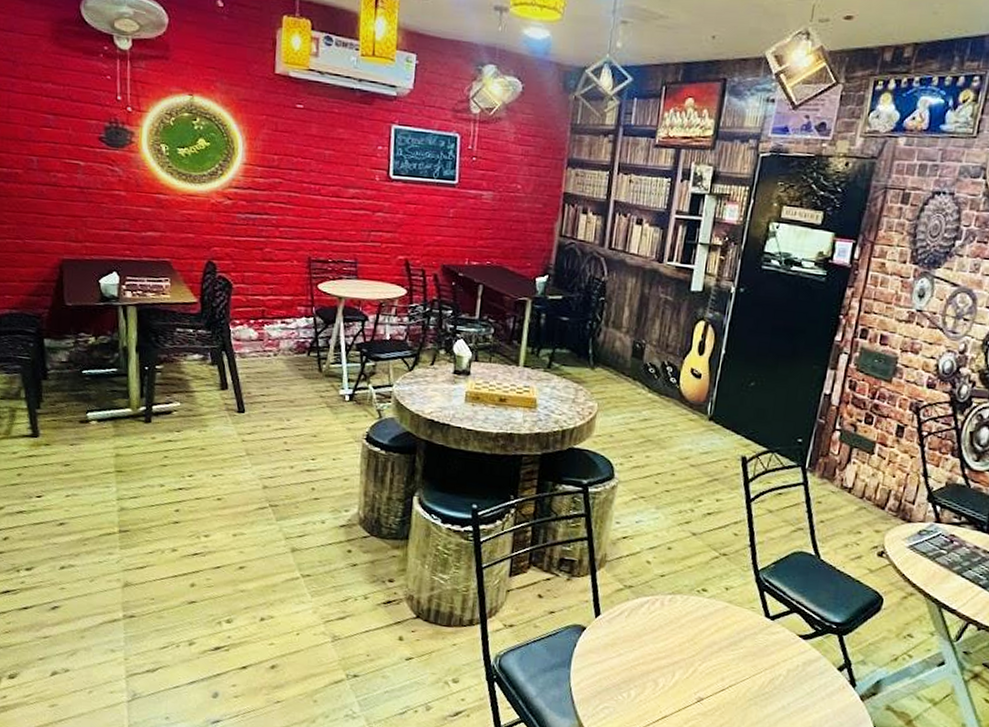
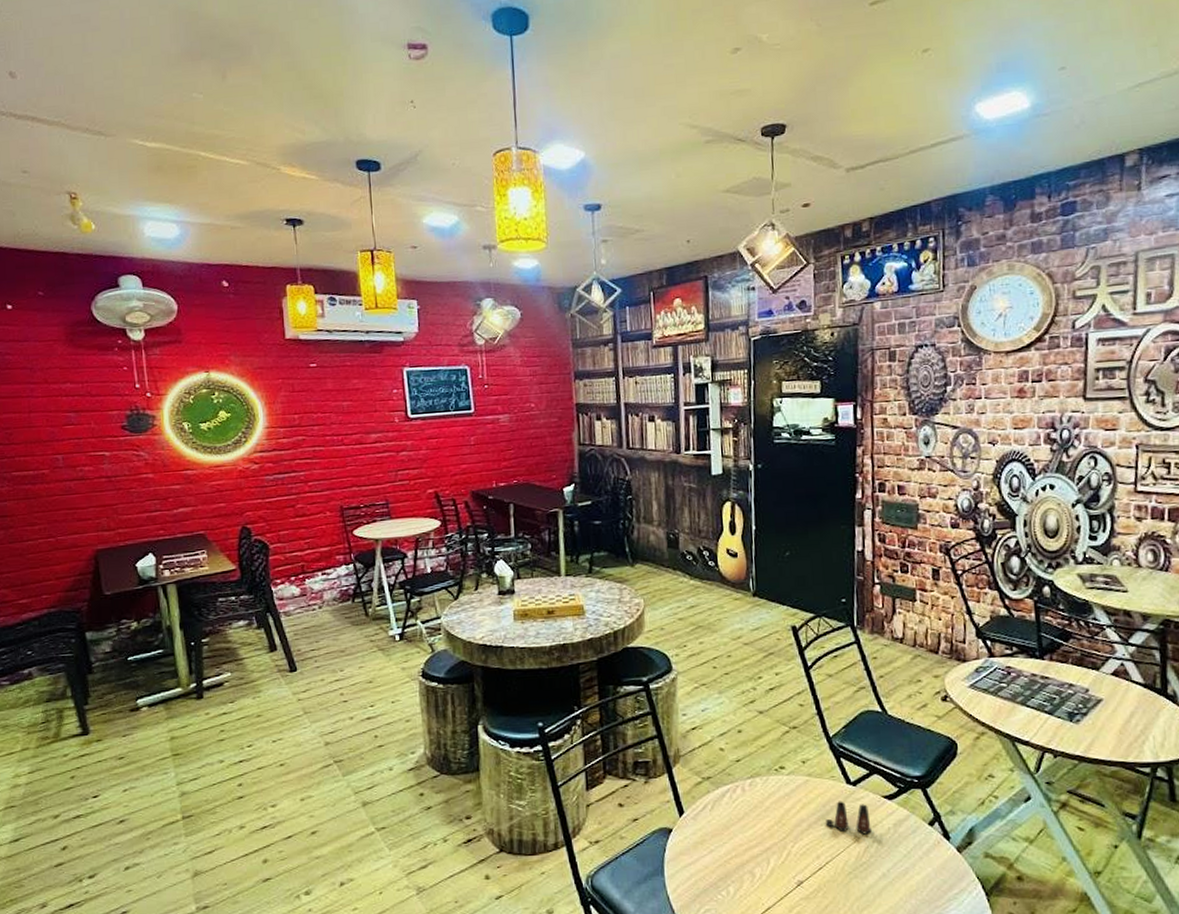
salt shaker: none [737,631,782,668] -> present [826,801,872,835]

